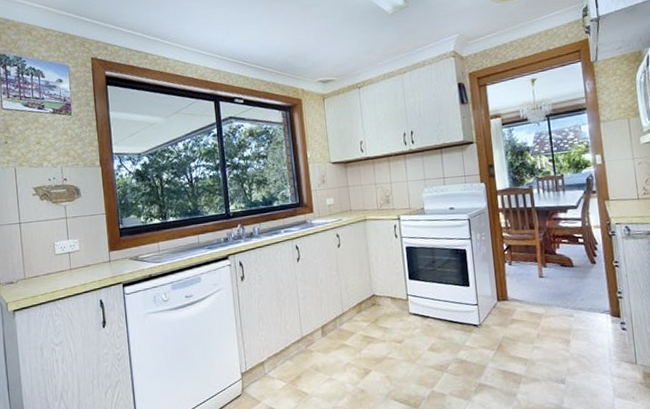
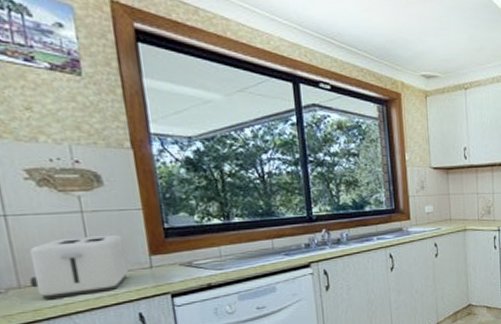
toaster: none [31,235,95,289] -> present [29,234,129,300]

